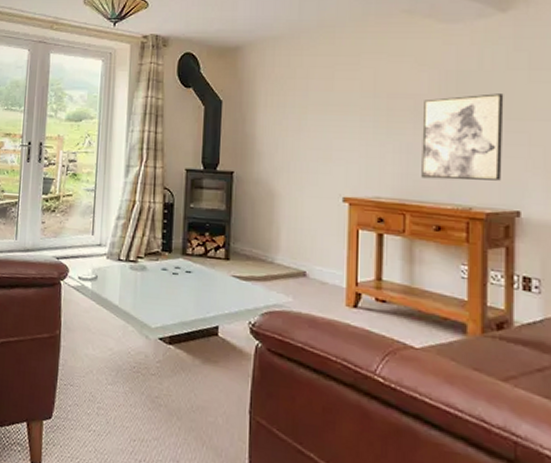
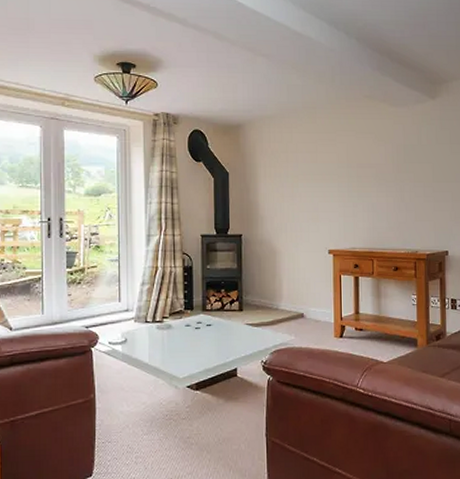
wall art: present [421,93,504,181] -> none [382,162,436,231]

